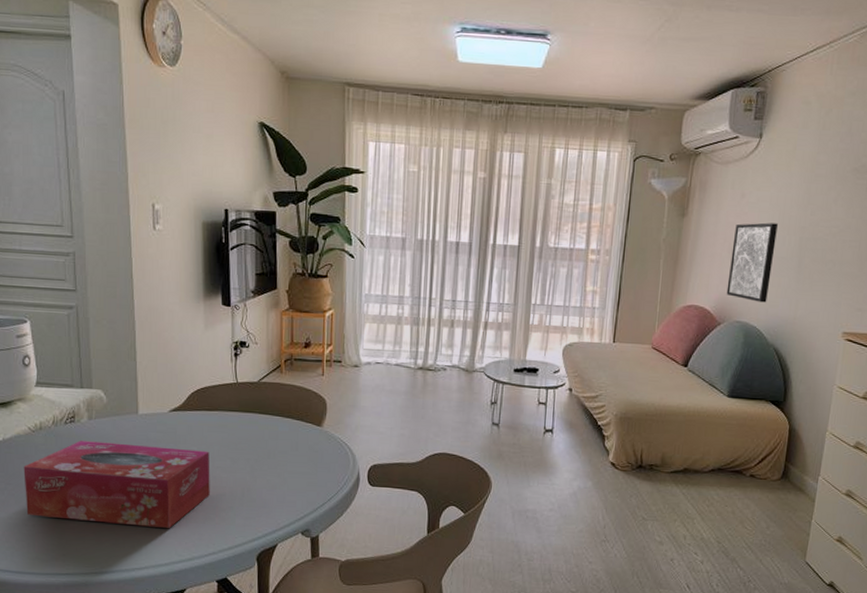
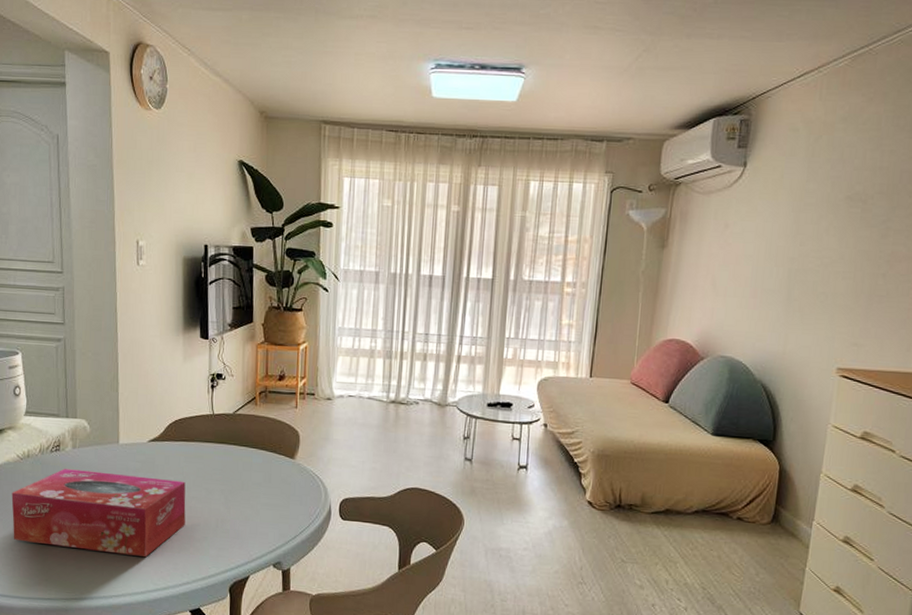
wall art: present [726,222,778,303] -> none [709,253,764,337]

